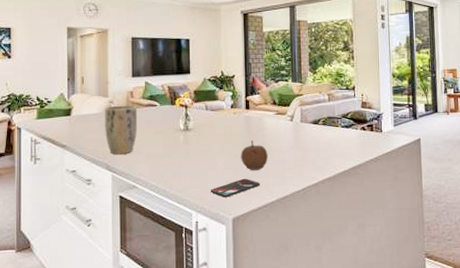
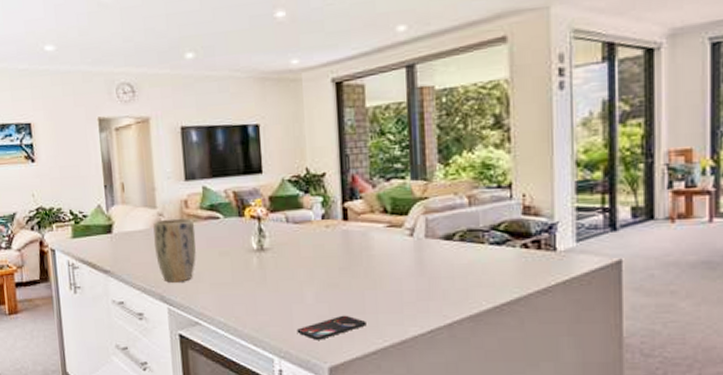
fruit: present [241,140,268,171] -> none [337,264,377,306]

